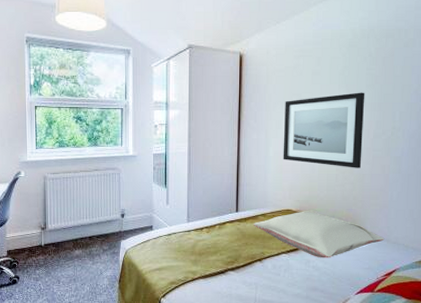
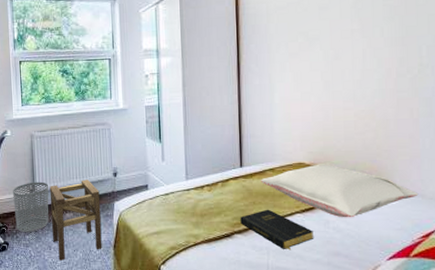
waste bin: none [25,220,59,267] -> present [13,182,49,232]
stool: none [60,220,108,293] -> present [49,179,102,261]
book: none [234,249,296,286] -> present [240,209,313,250]
wall art: present [283,92,365,168] -> none [289,26,384,113]

